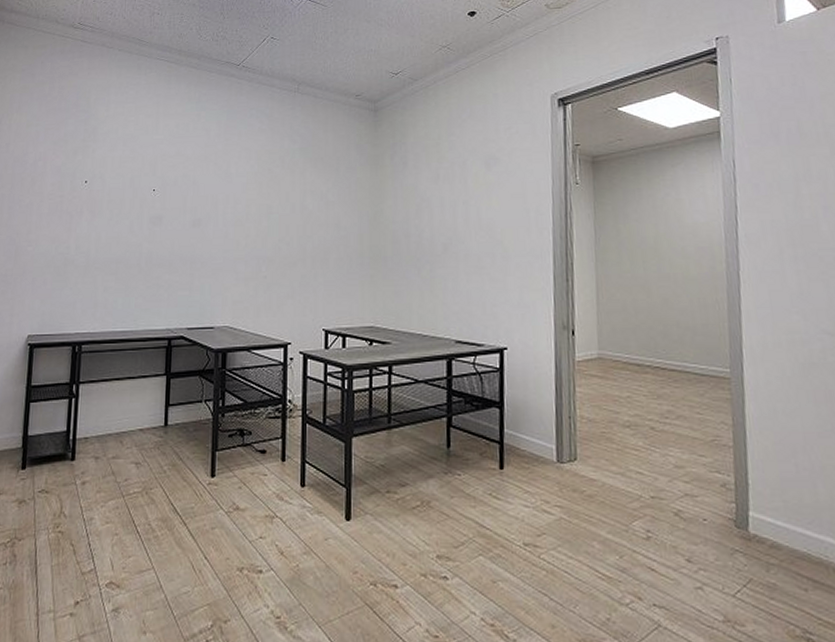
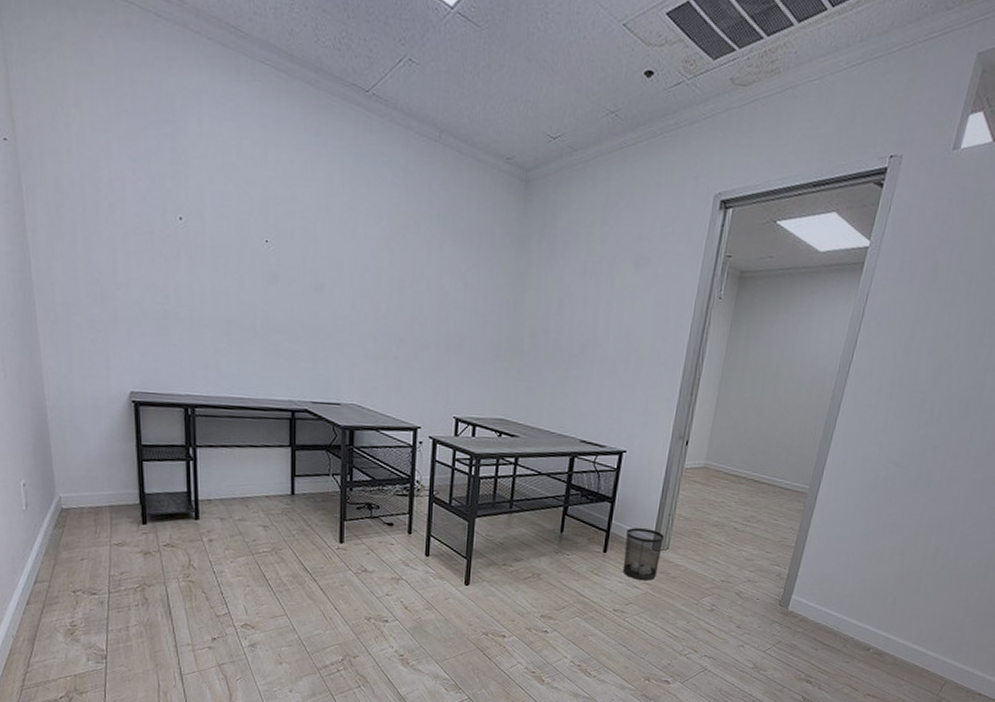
waste bin: none [523,436,569,502] -> present [622,528,664,580]

